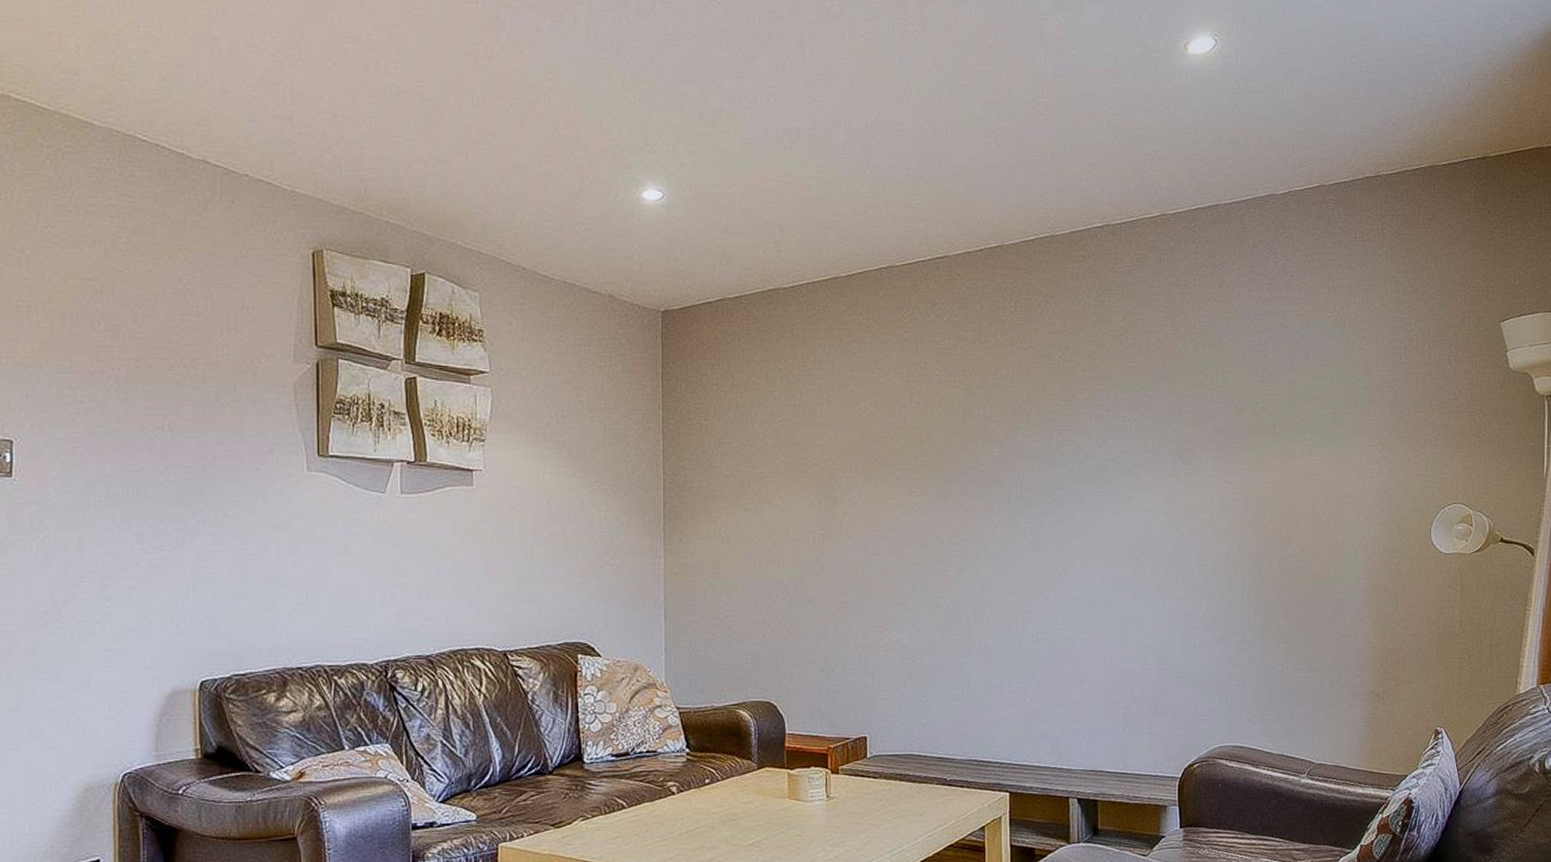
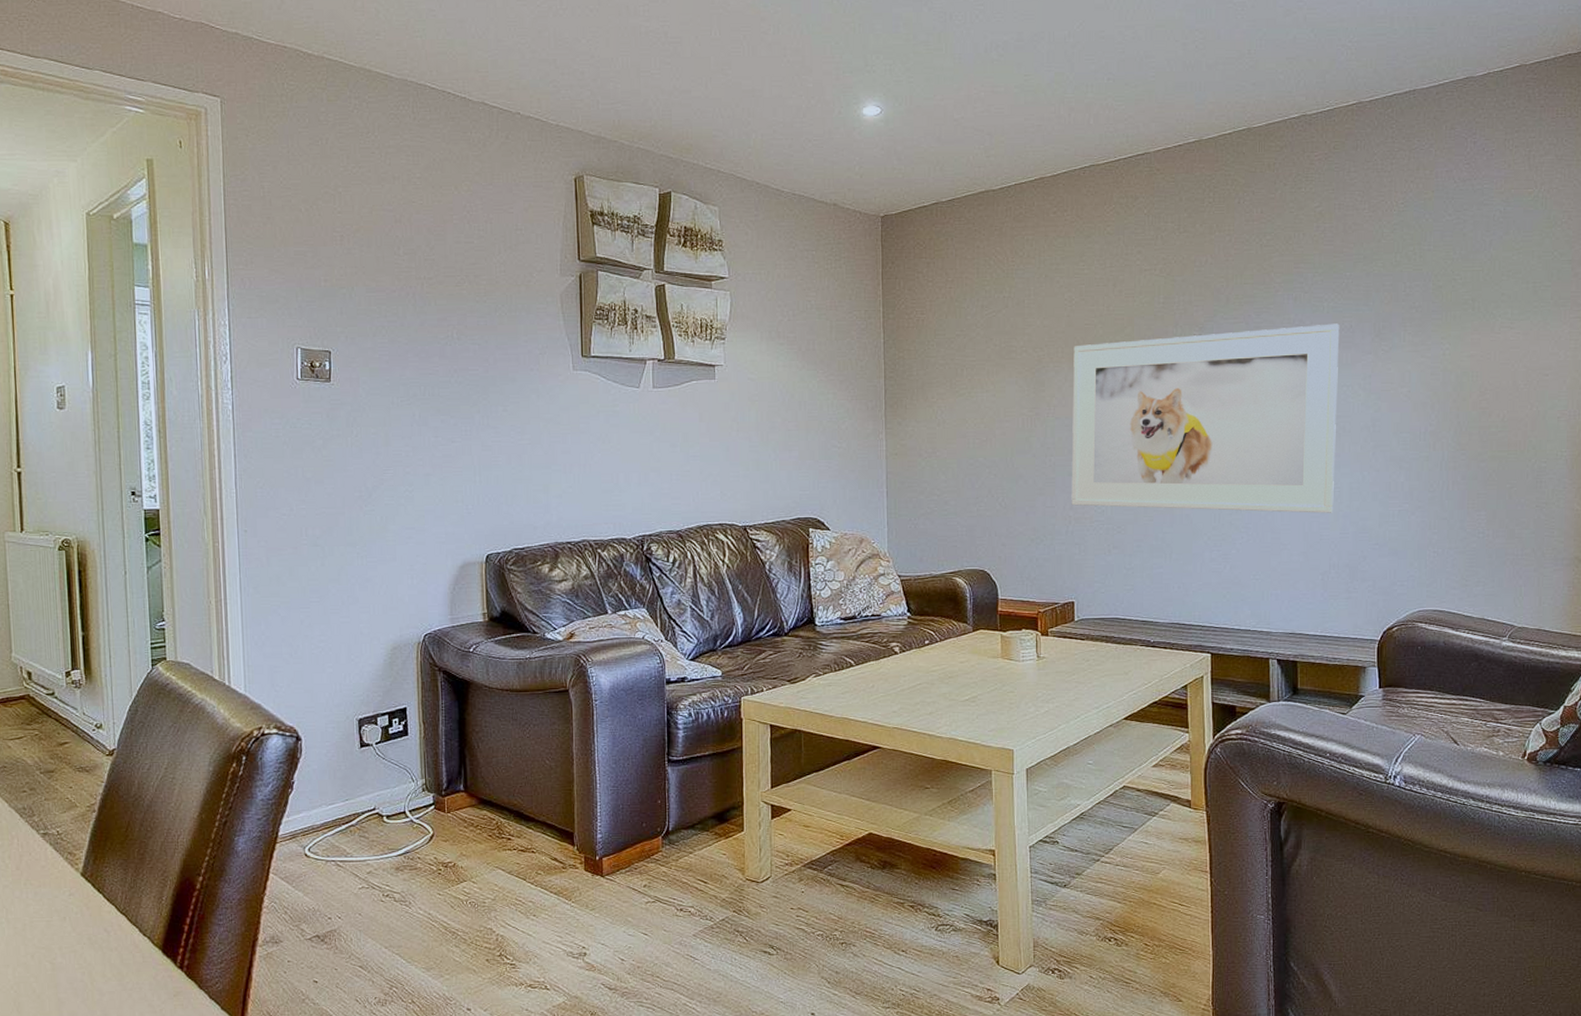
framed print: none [864,444,1142,644] -> present [1071,323,1340,513]

